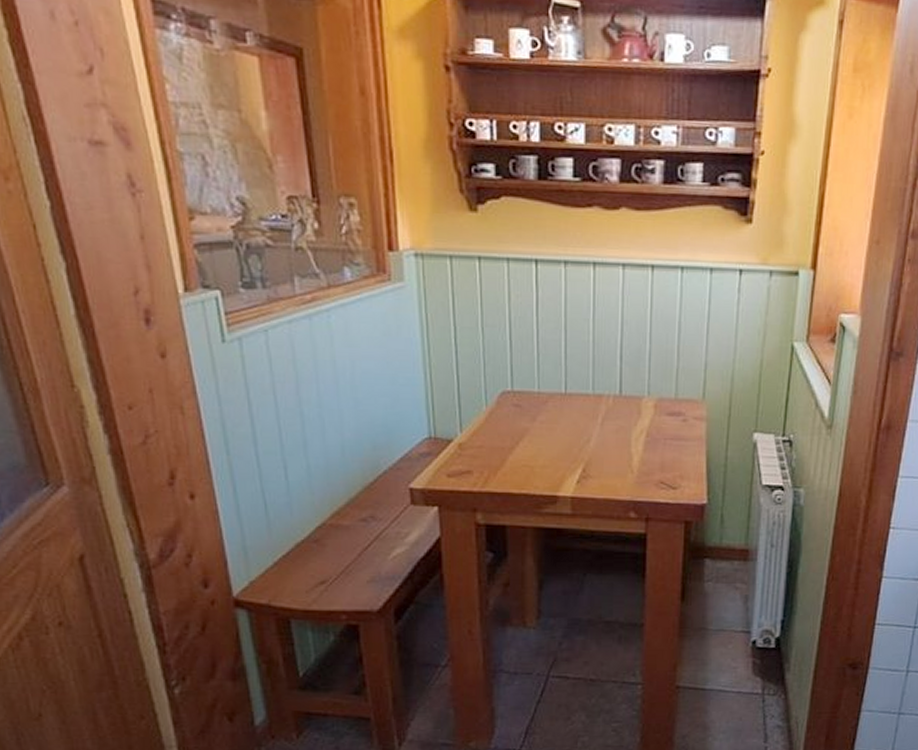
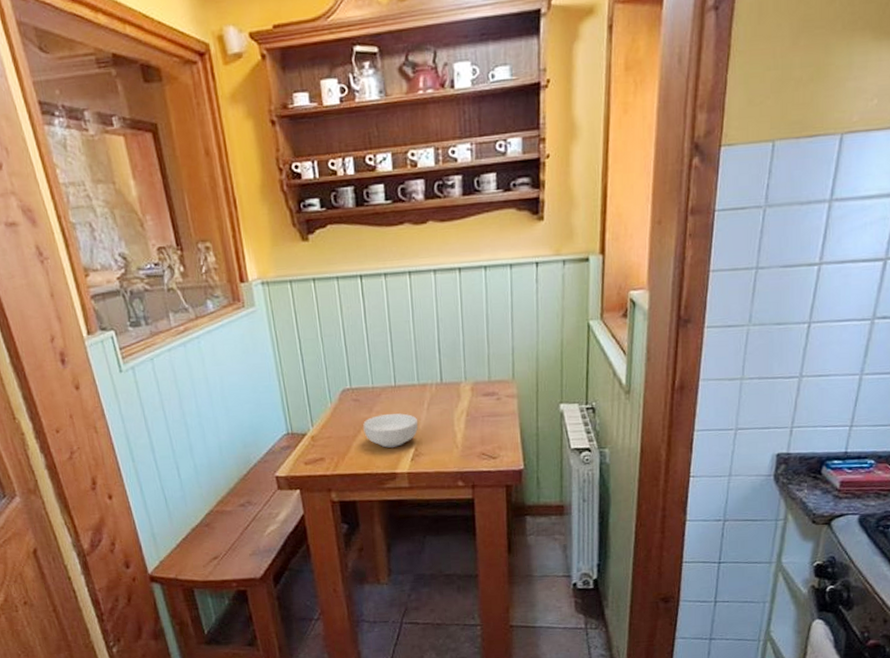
cereal bowl: none [523,426,589,466] -> present [363,413,419,448]

